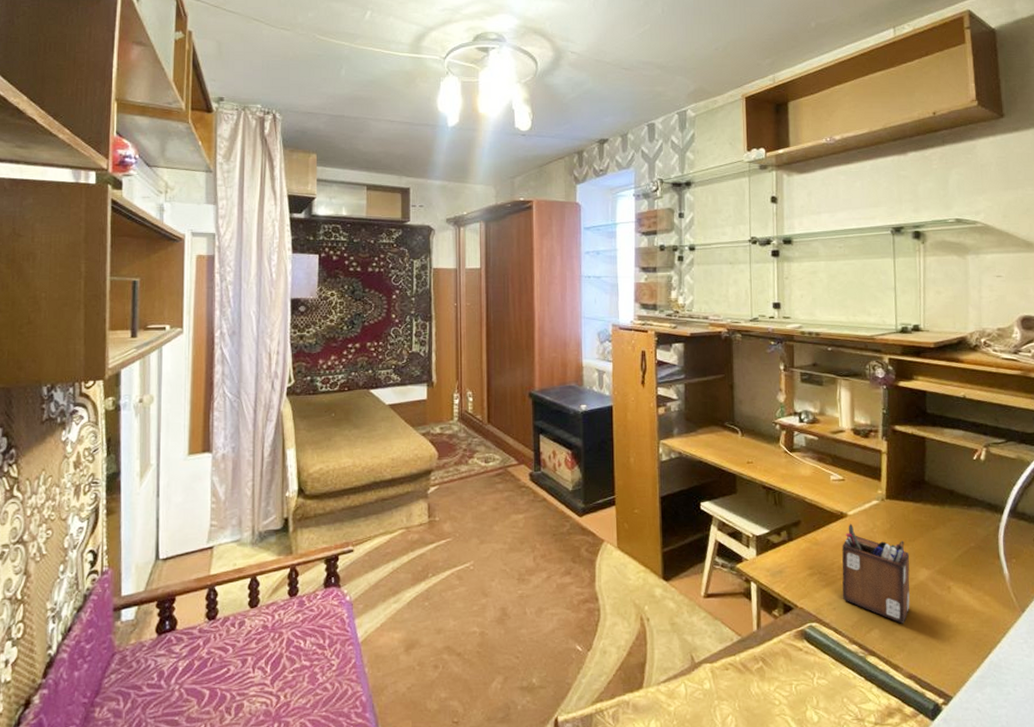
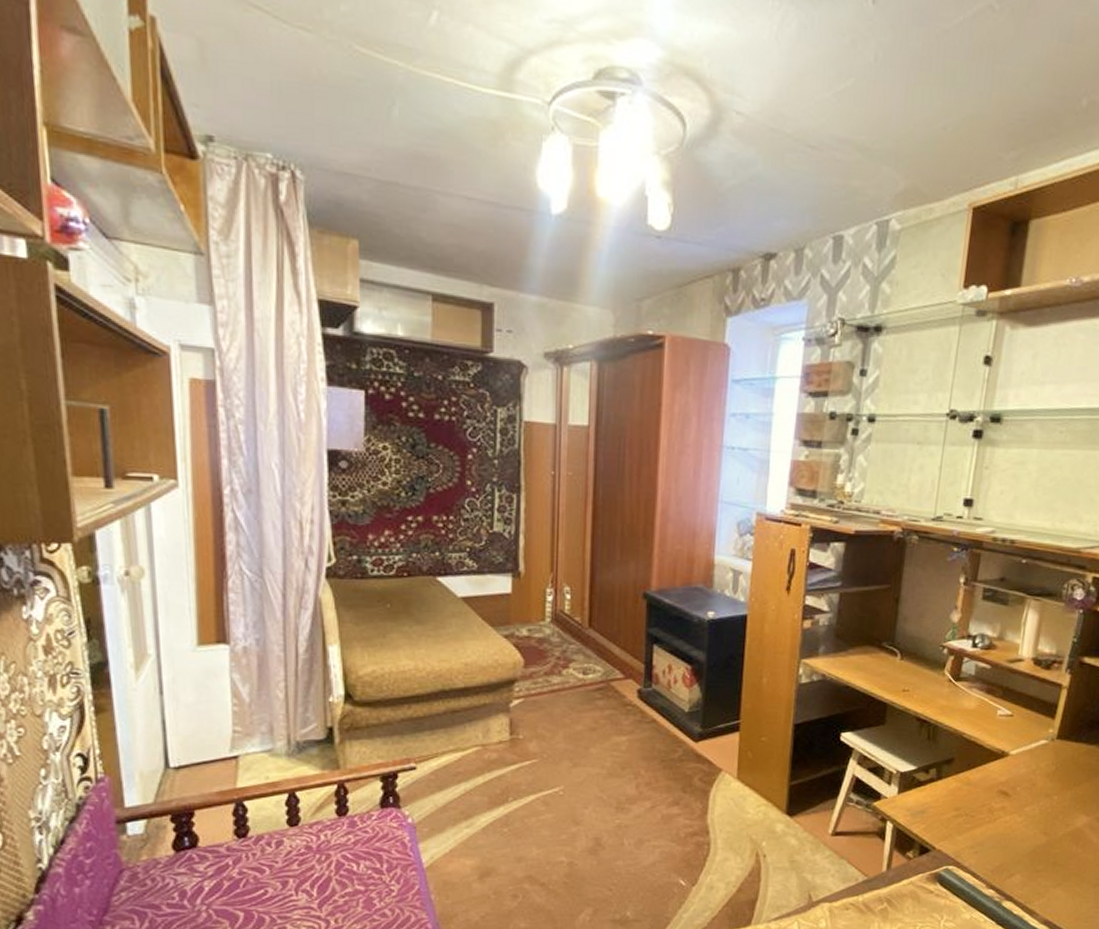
desk organizer: present [842,523,910,624] -> none [987,763,1071,870]

